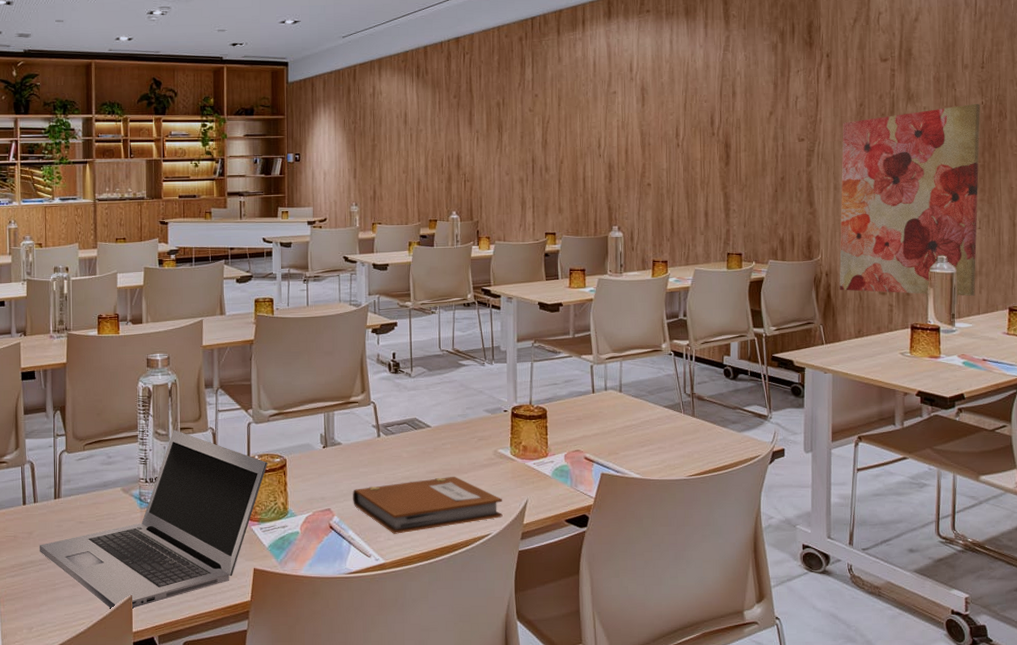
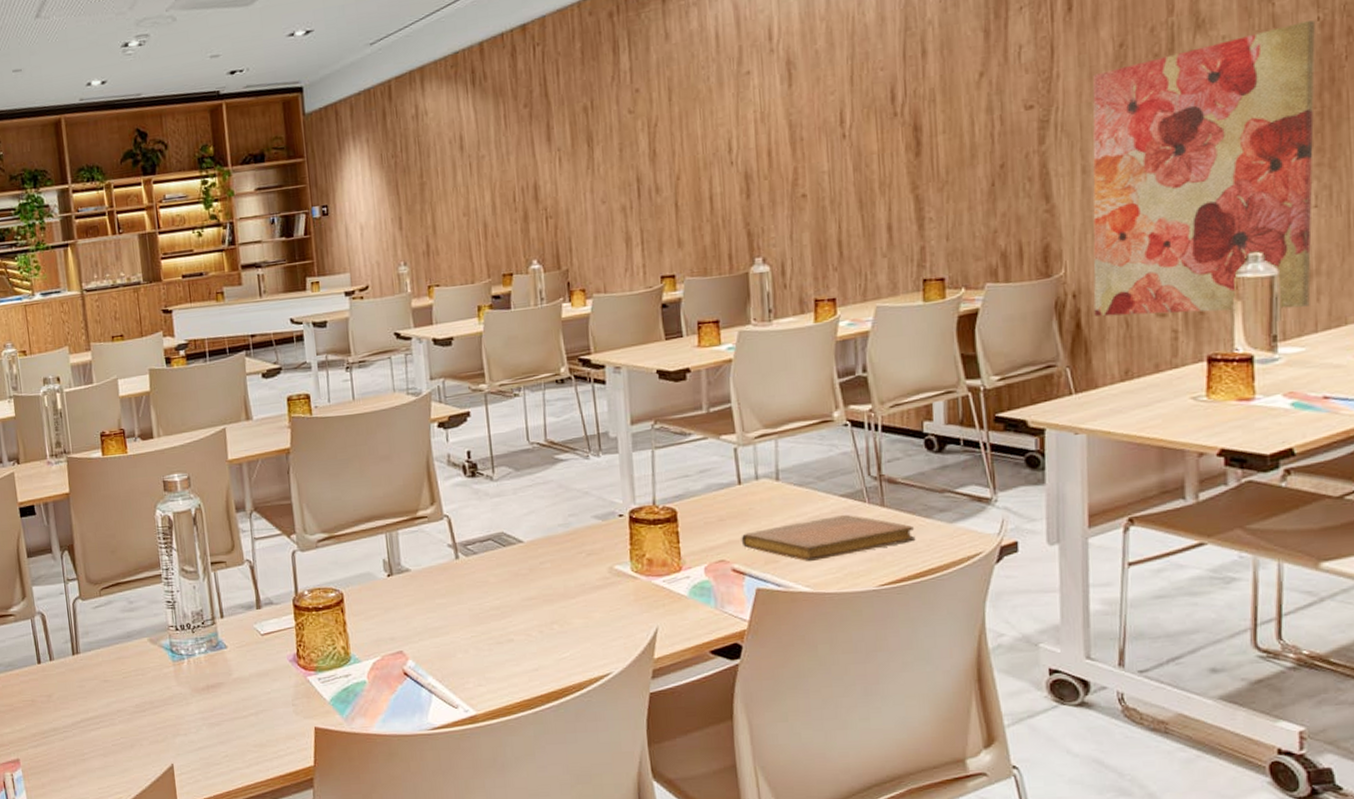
laptop: present [40,429,268,609] -> none [61,564,321,781]
notebook: present [353,477,503,534] -> none [429,603,626,679]
notebook: none [592,421,715,455] -> present [741,514,916,562]

